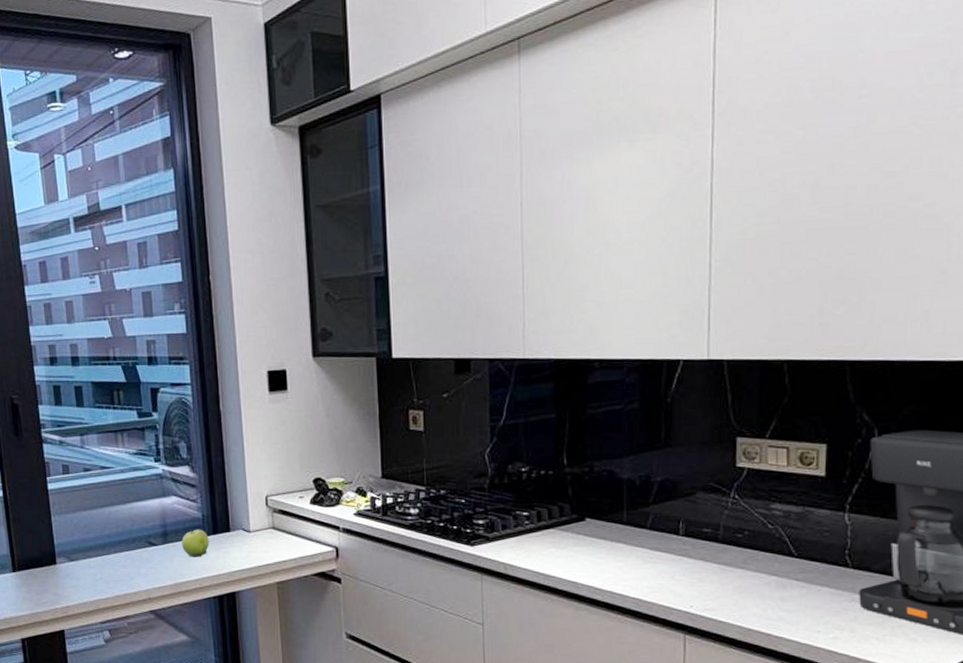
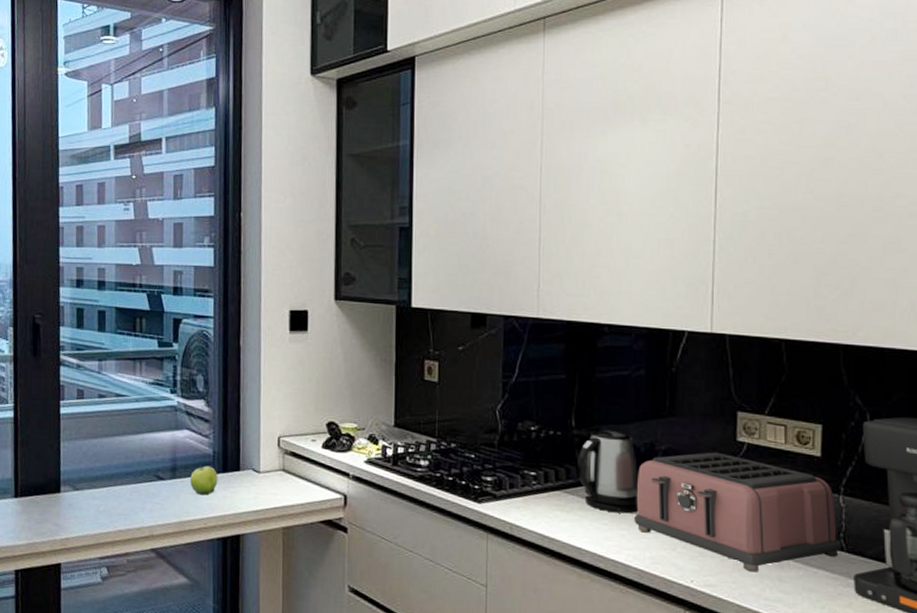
kettle: none [570,465,635,546] -> present [576,429,639,514]
toaster: none [631,479,847,594] -> present [634,452,842,572]

